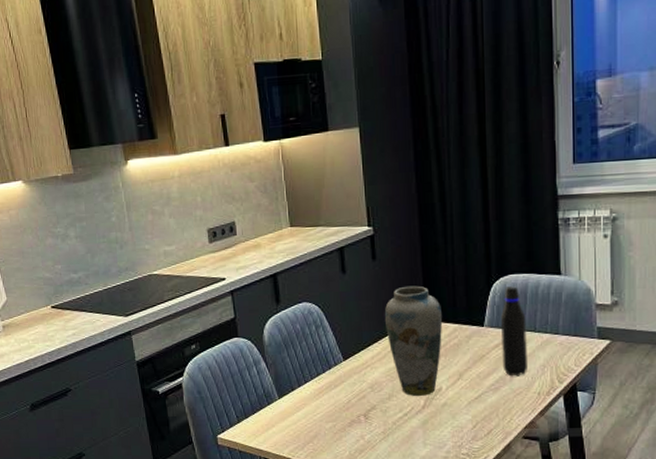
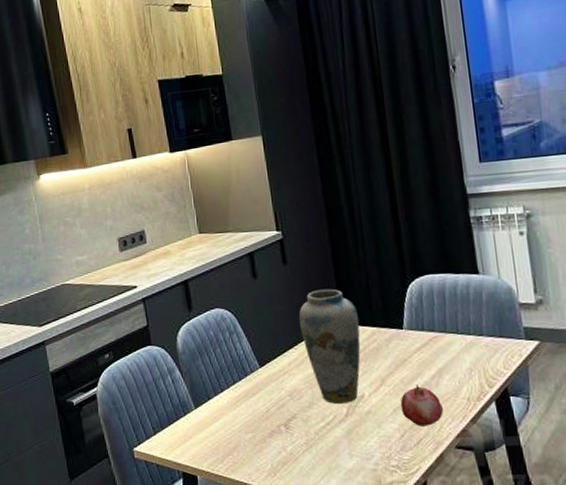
fruit: none [475,378,514,418] -> present [400,384,443,427]
water bottle: present [500,286,529,377] -> none [419,287,454,381]

